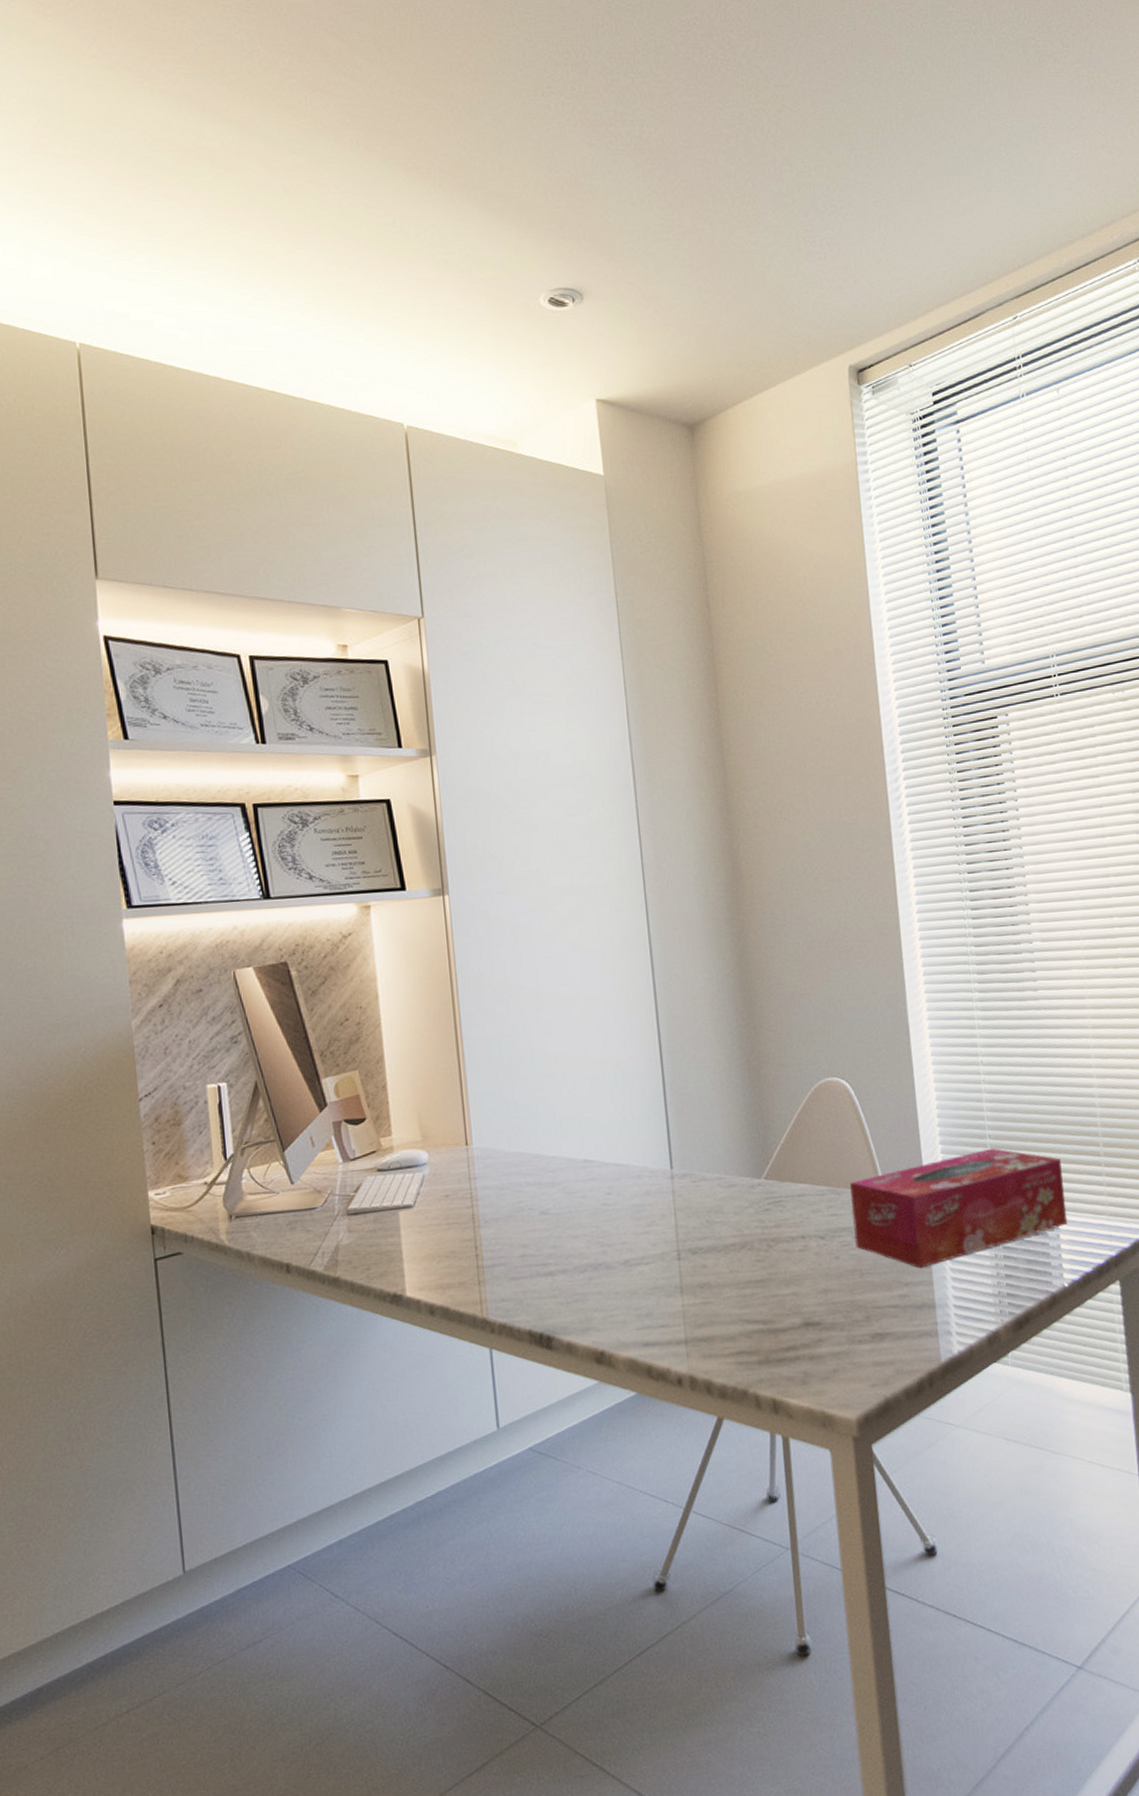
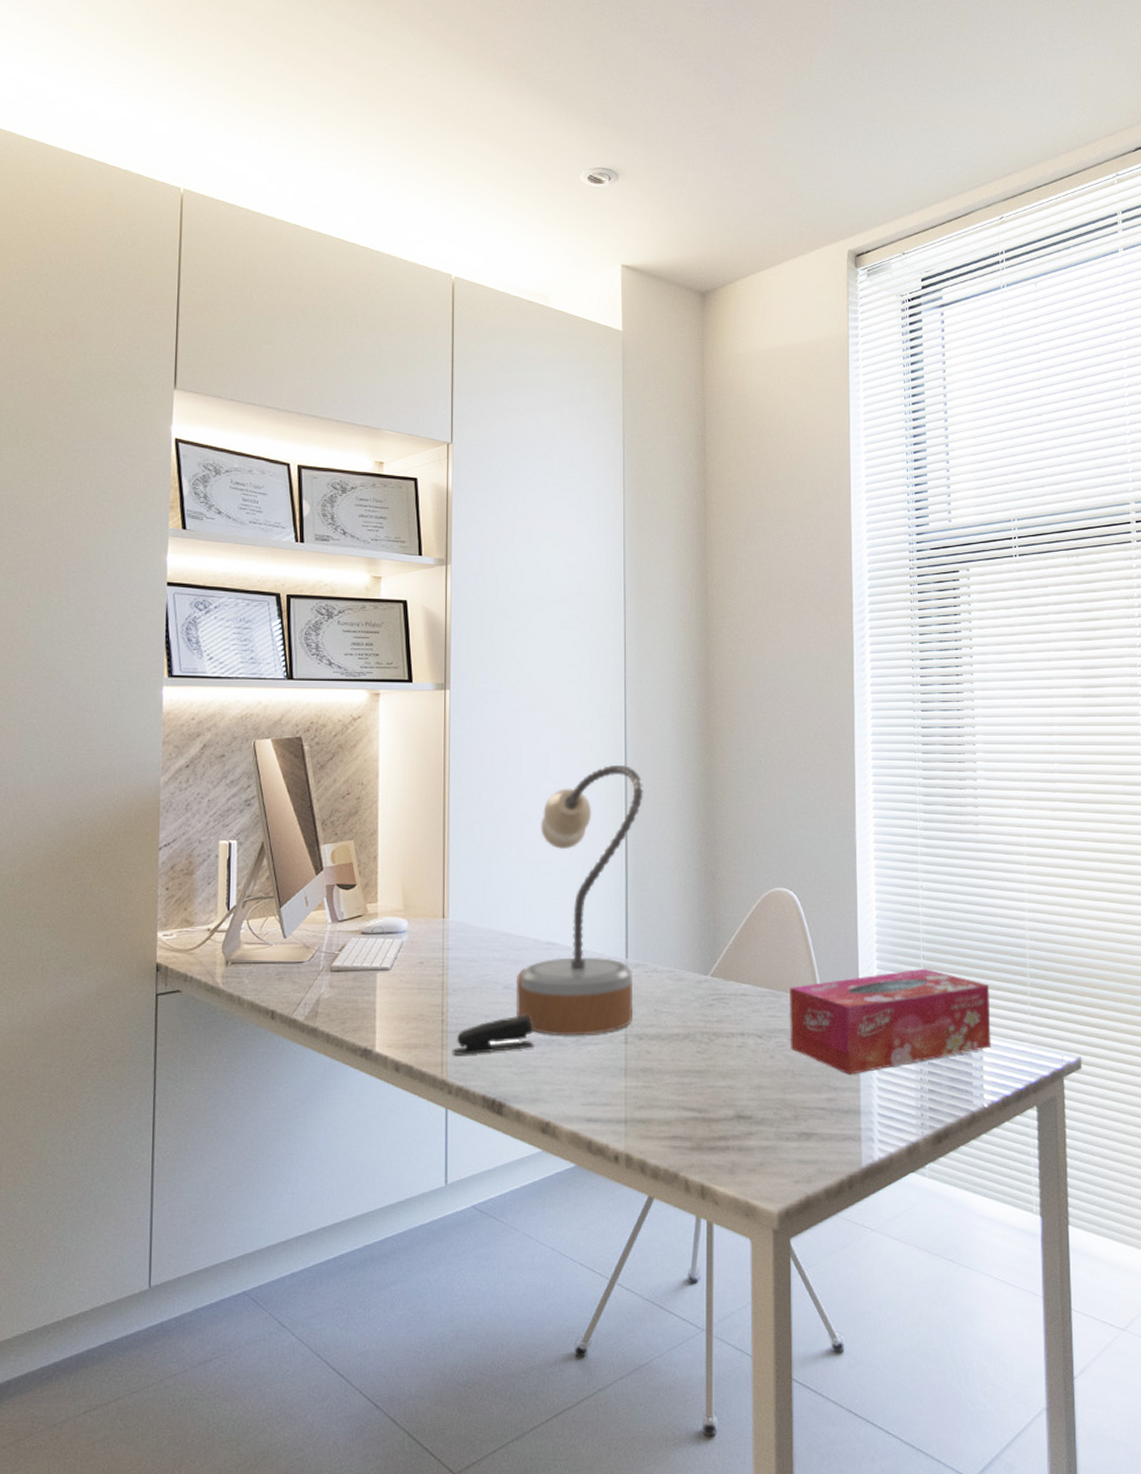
stapler: none [490,1240,580,1291] -> present [452,1015,534,1055]
table lamp: none [552,960,684,1259] -> present [515,764,643,1036]

